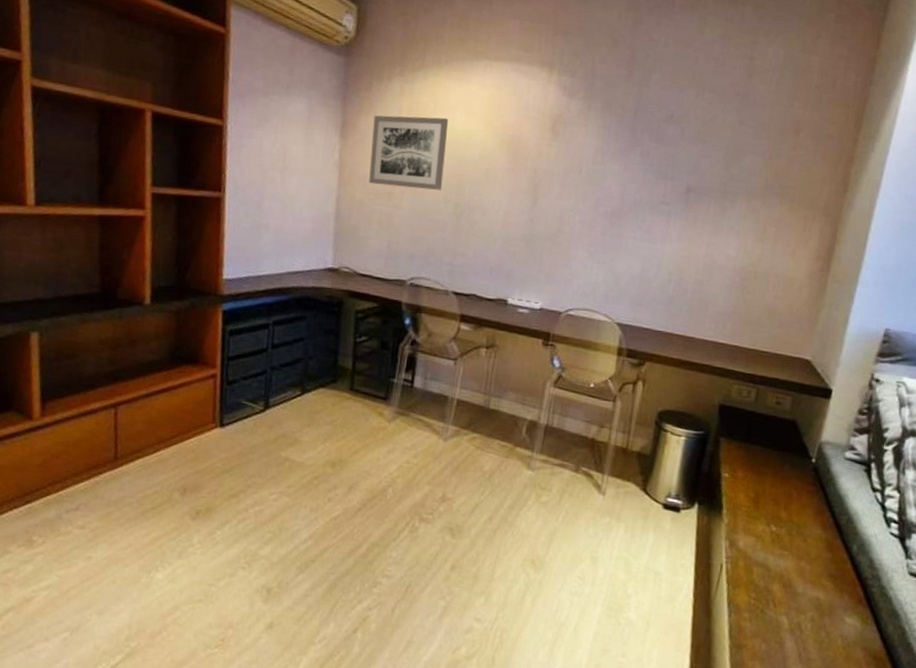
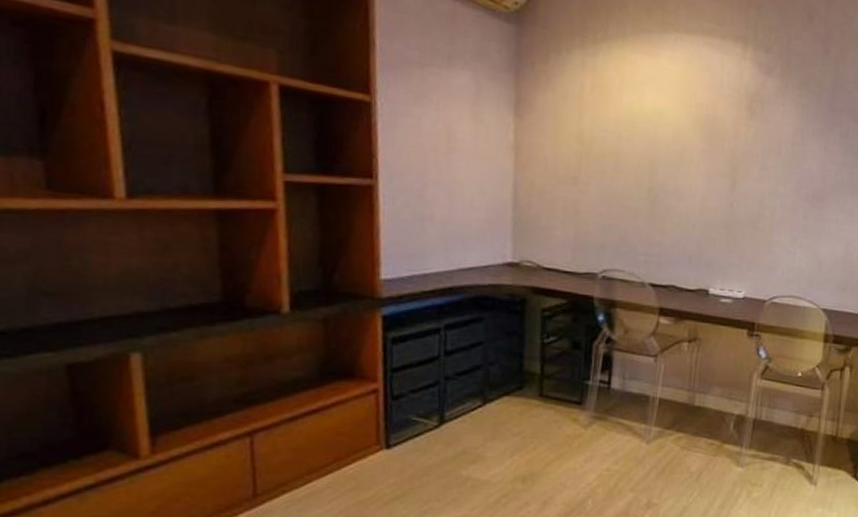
wall art: present [369,115,449,190] -> none [550,91,638,174]

